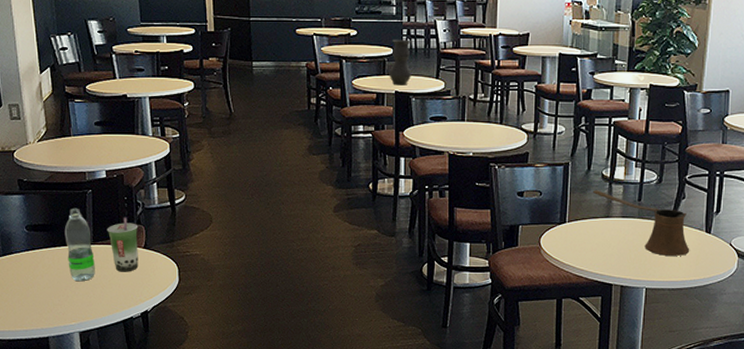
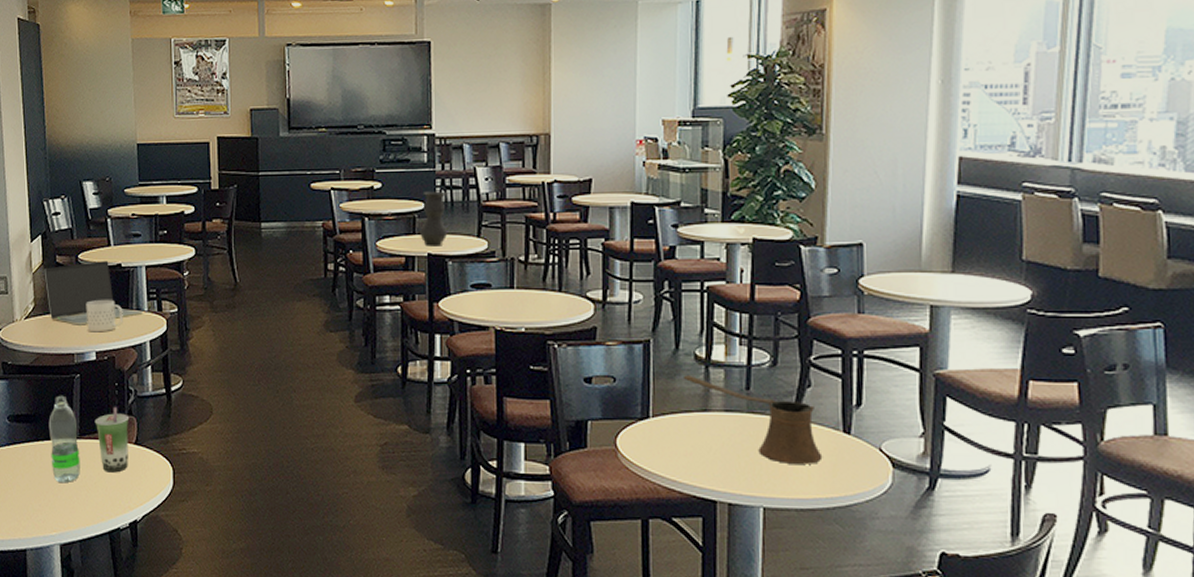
laptop: none [54,92,148,148] -> present [44,261,143,325]
mug: none [95,125,130,154] -> present [86,299,123,333]

